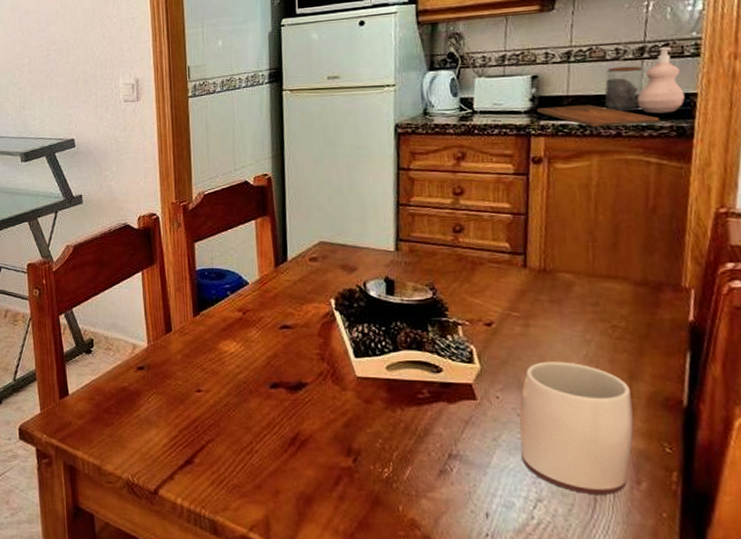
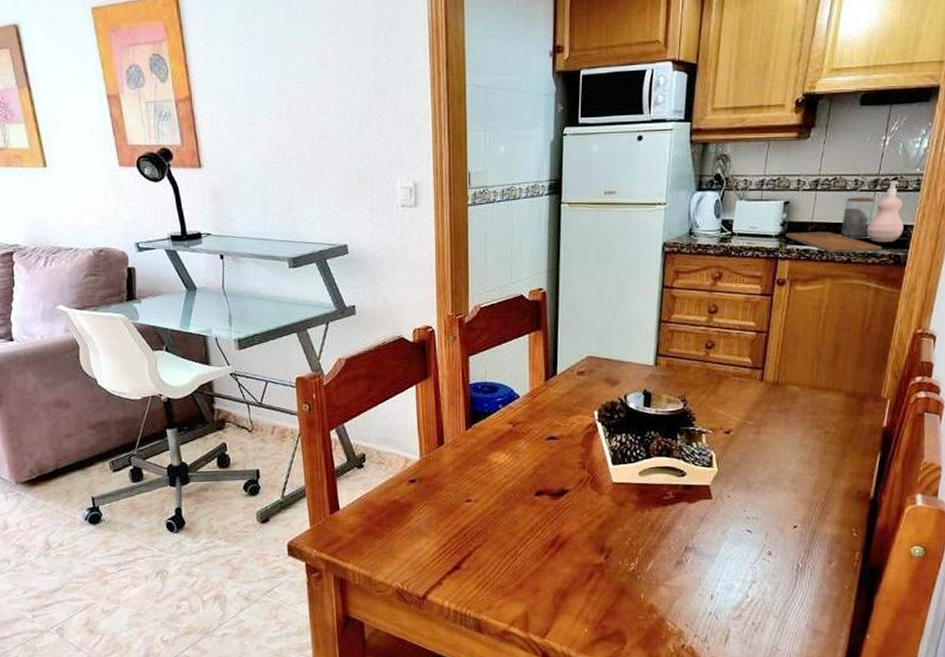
mug: present [519,361,634,495] -> none [744,463,833,574]

